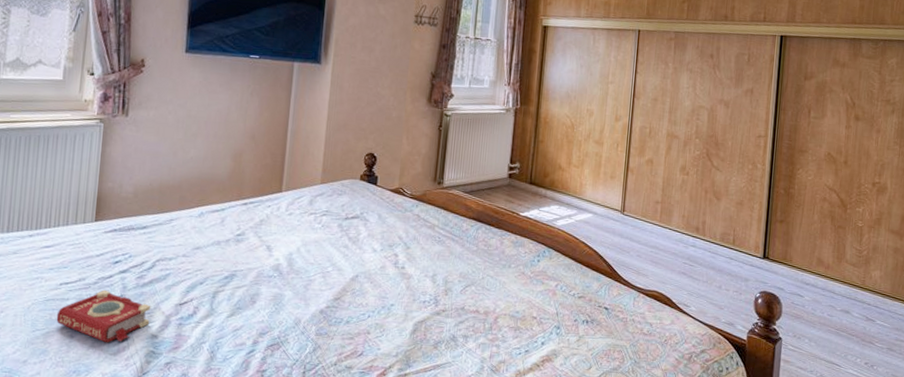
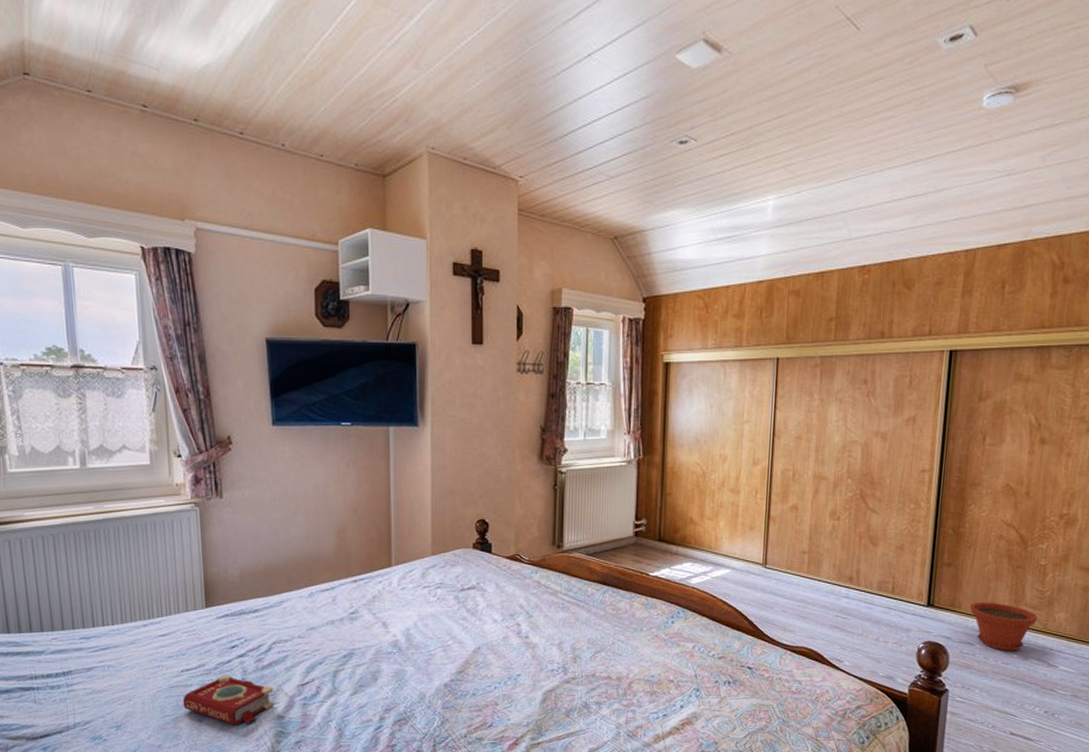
plant pot: none [799,257,857,305] -> present [969,602,1038,651]

